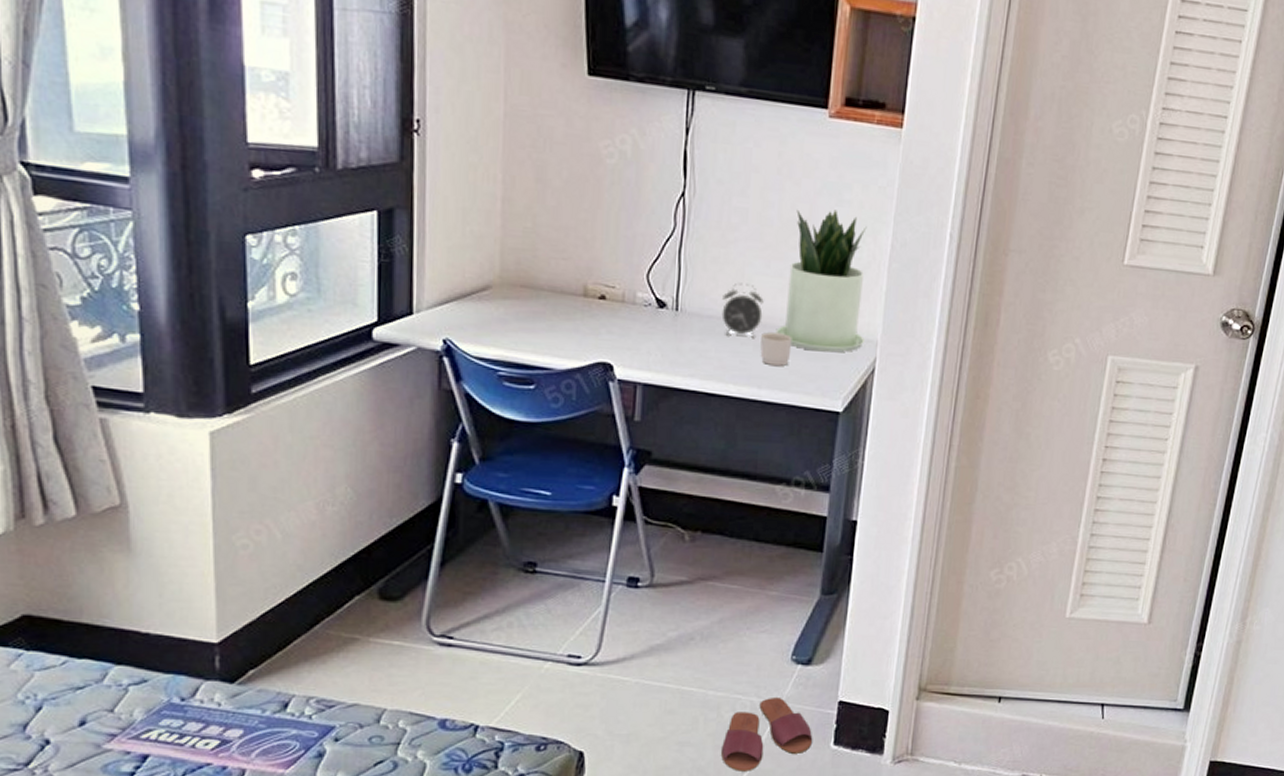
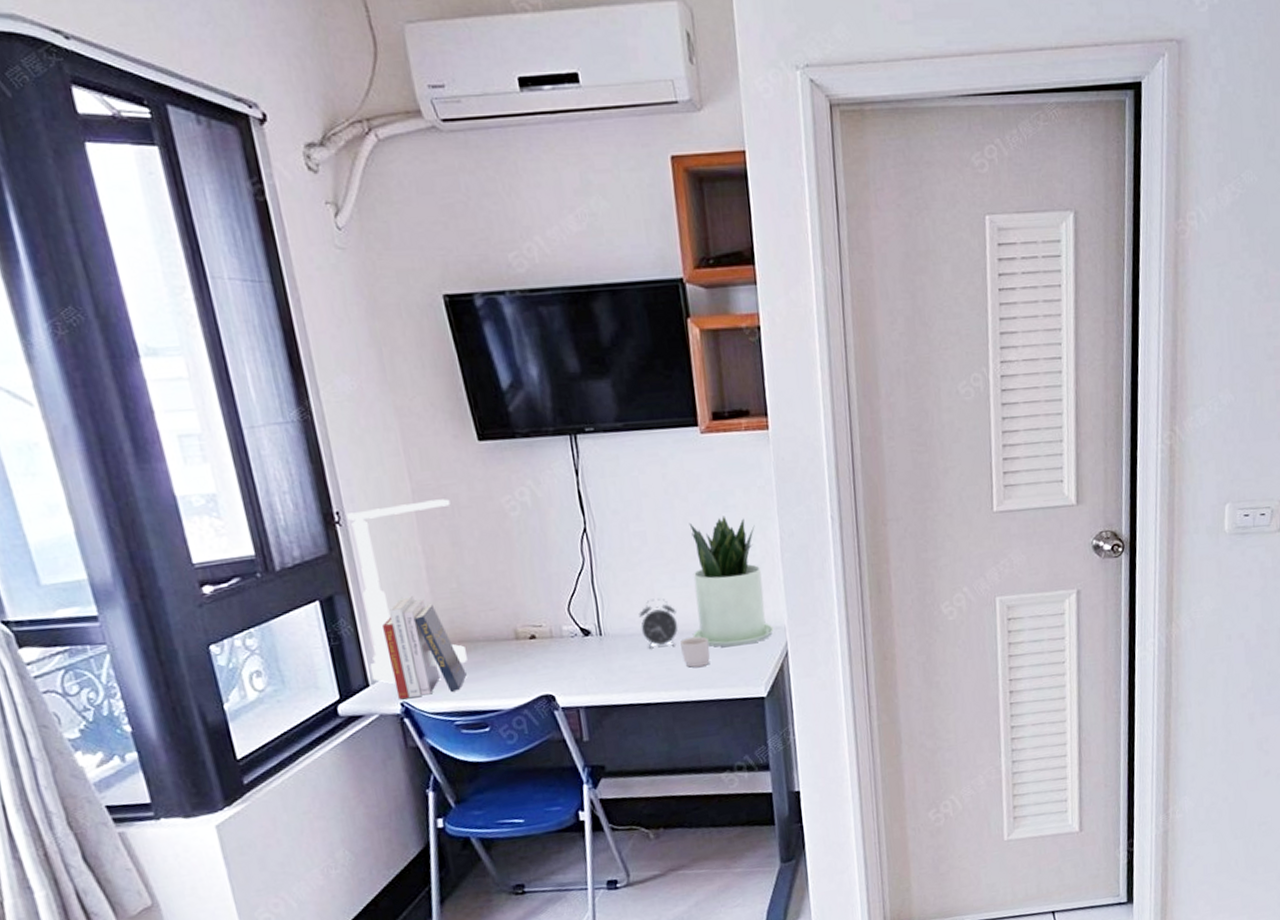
desk lamp: none [417,123,543,317] -> present [346,499,467,684]
books: none [440,225,522,339] -> present [381,596,467,700]

